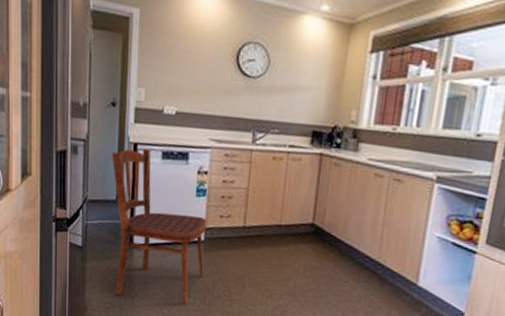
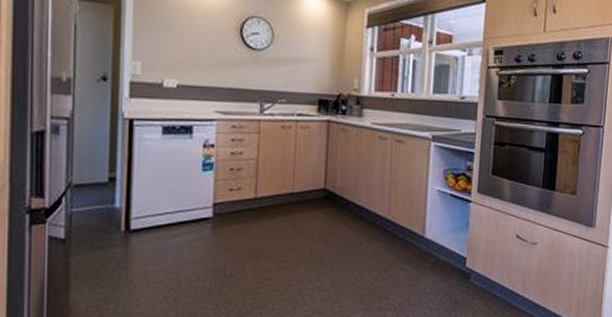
dining chair: present [111,148,207,304] -> none [102,124,216,291]

